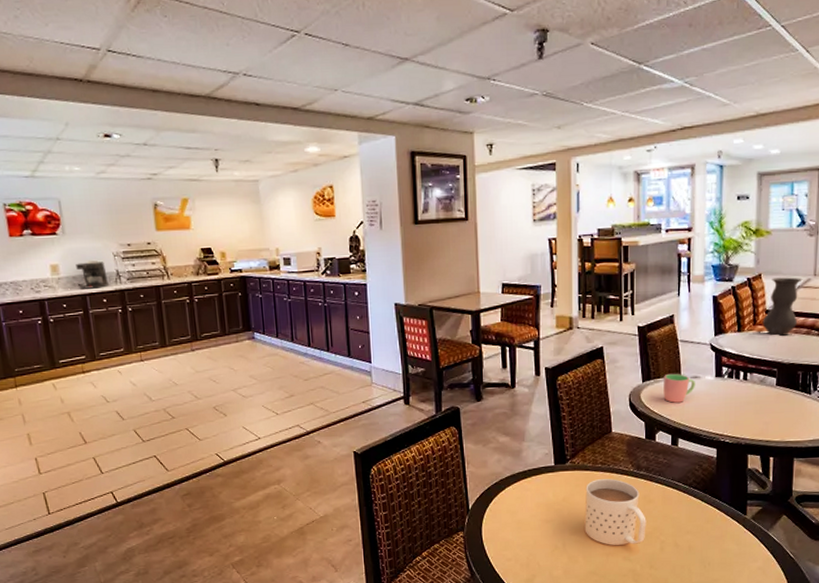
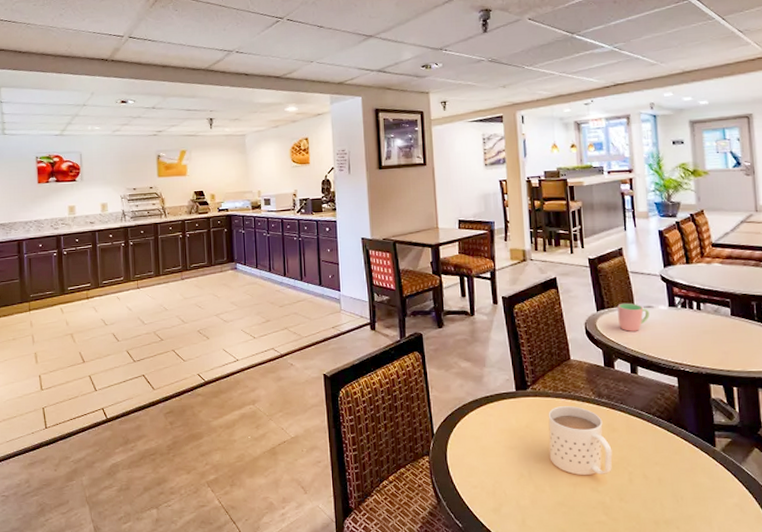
coffee maker: present [76,261,109,289] -> none [89,203,115,226]
vase: present [762,277,803,336] -> none [709,213,745,268]

